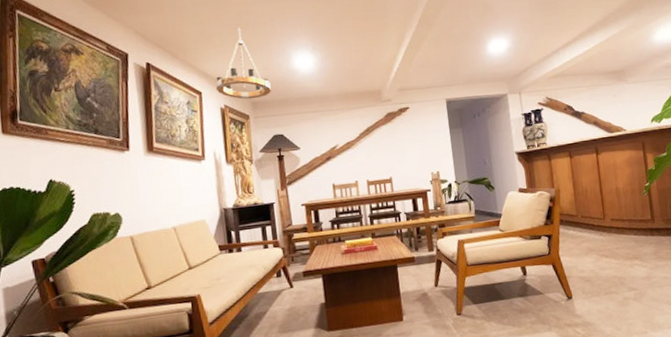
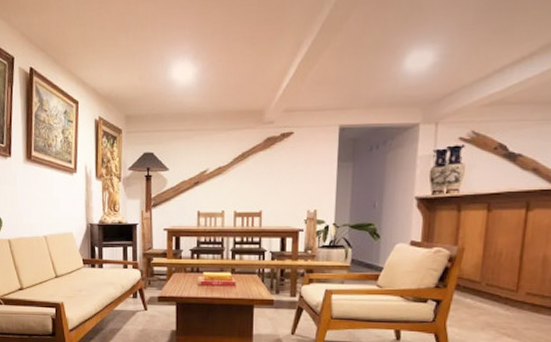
chandelier: present [215,26,271,100] -> none [92,29,146,112]

